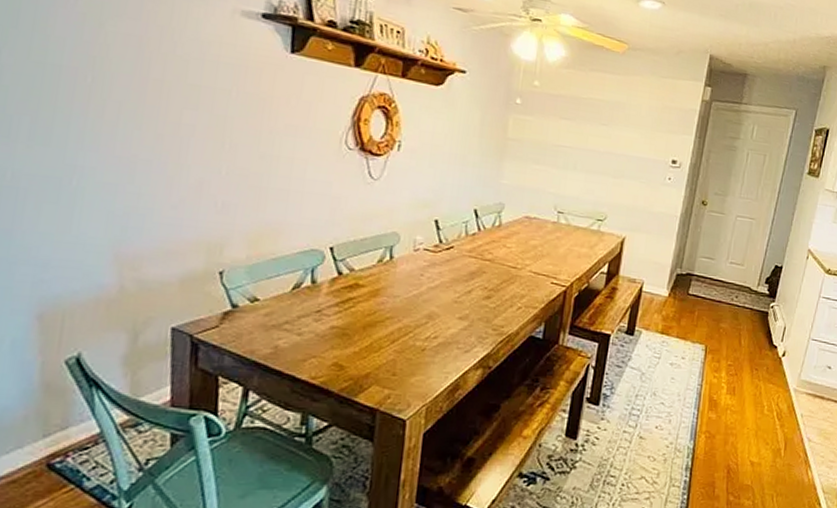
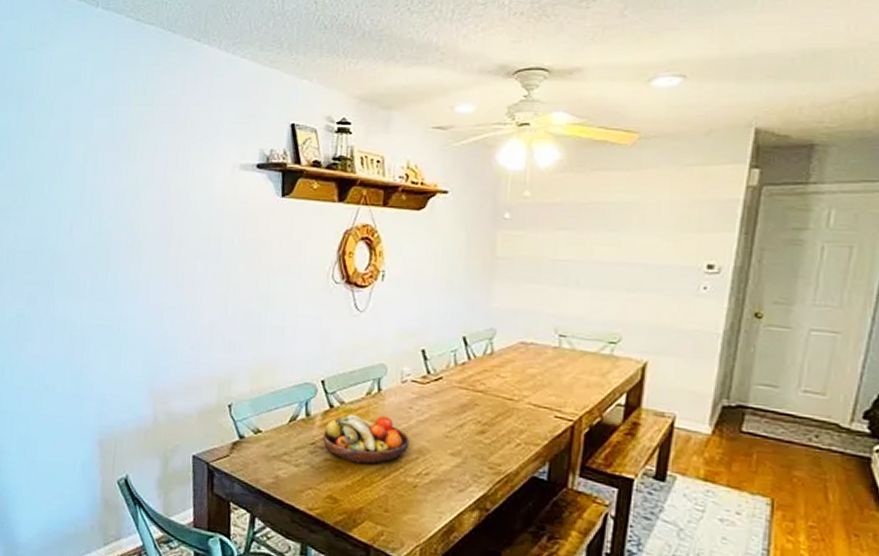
fruit bowl: none [329,281,420,330] -> present [323,414,410,464]

